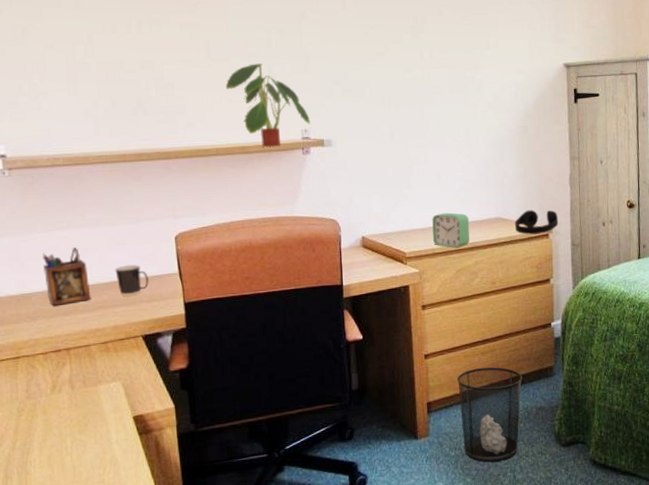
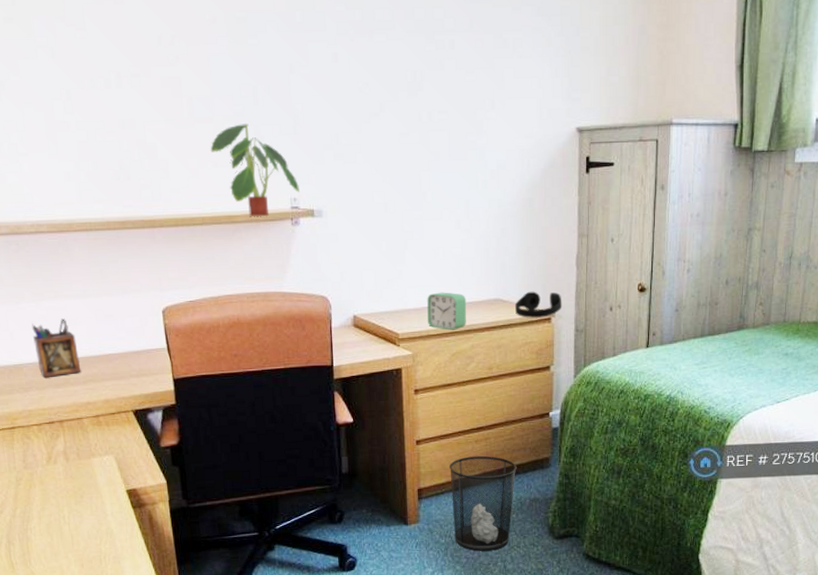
mug: present [115,264,149,296] -> none [103,338,138,370]

